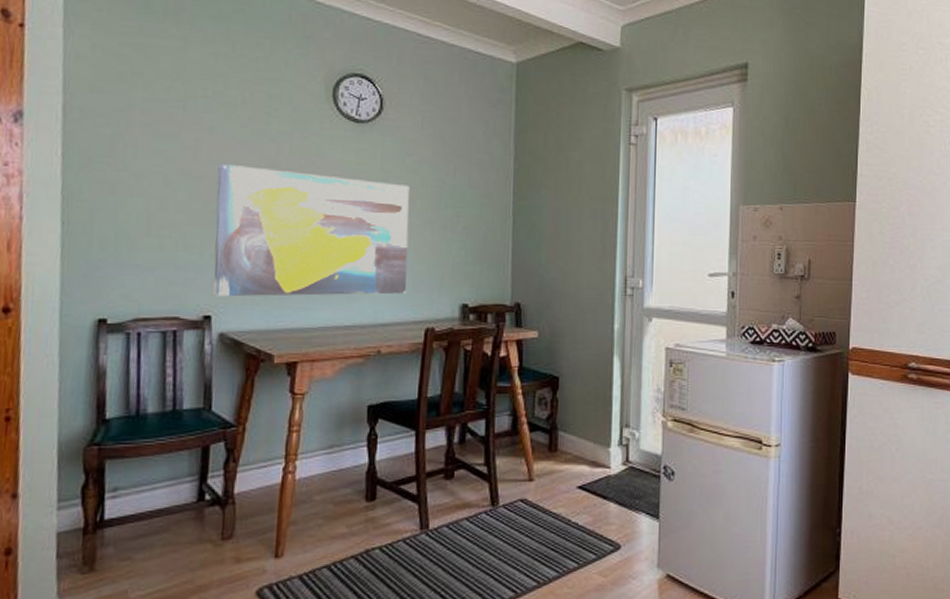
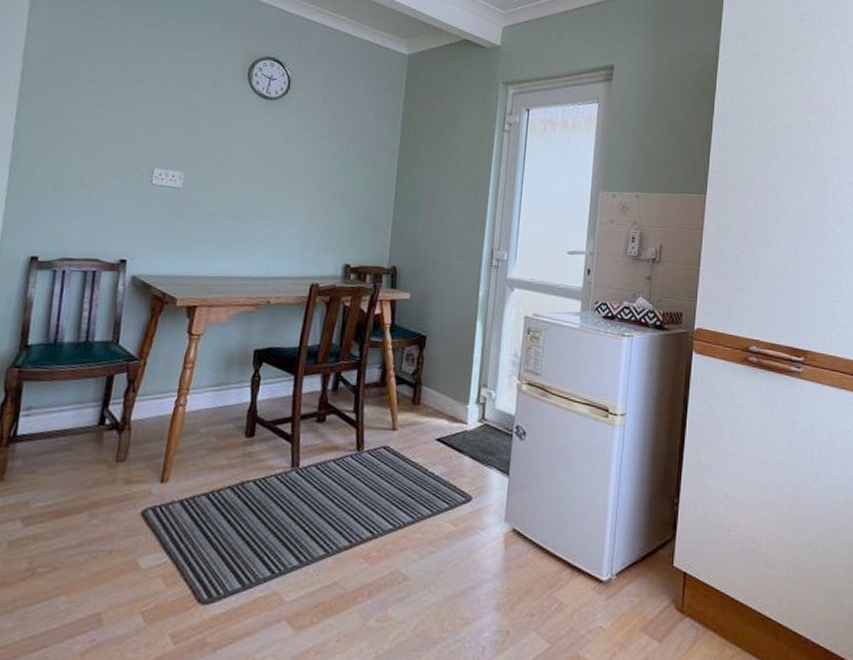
wall art: present [213,163,410,297] -> none [130,127,307,252]

